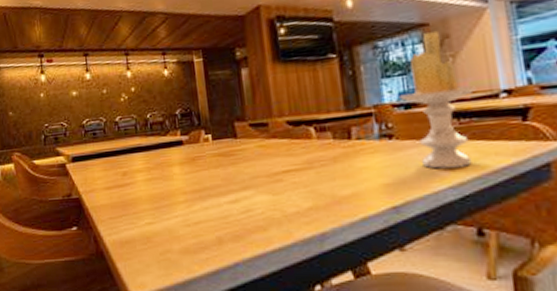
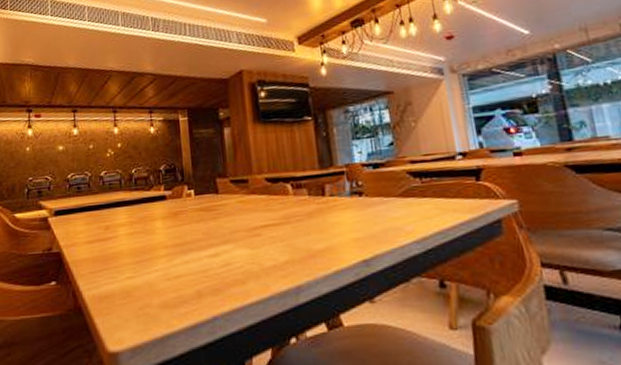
candle: present [399,30,477,169] -> none [368,98,437,224]

